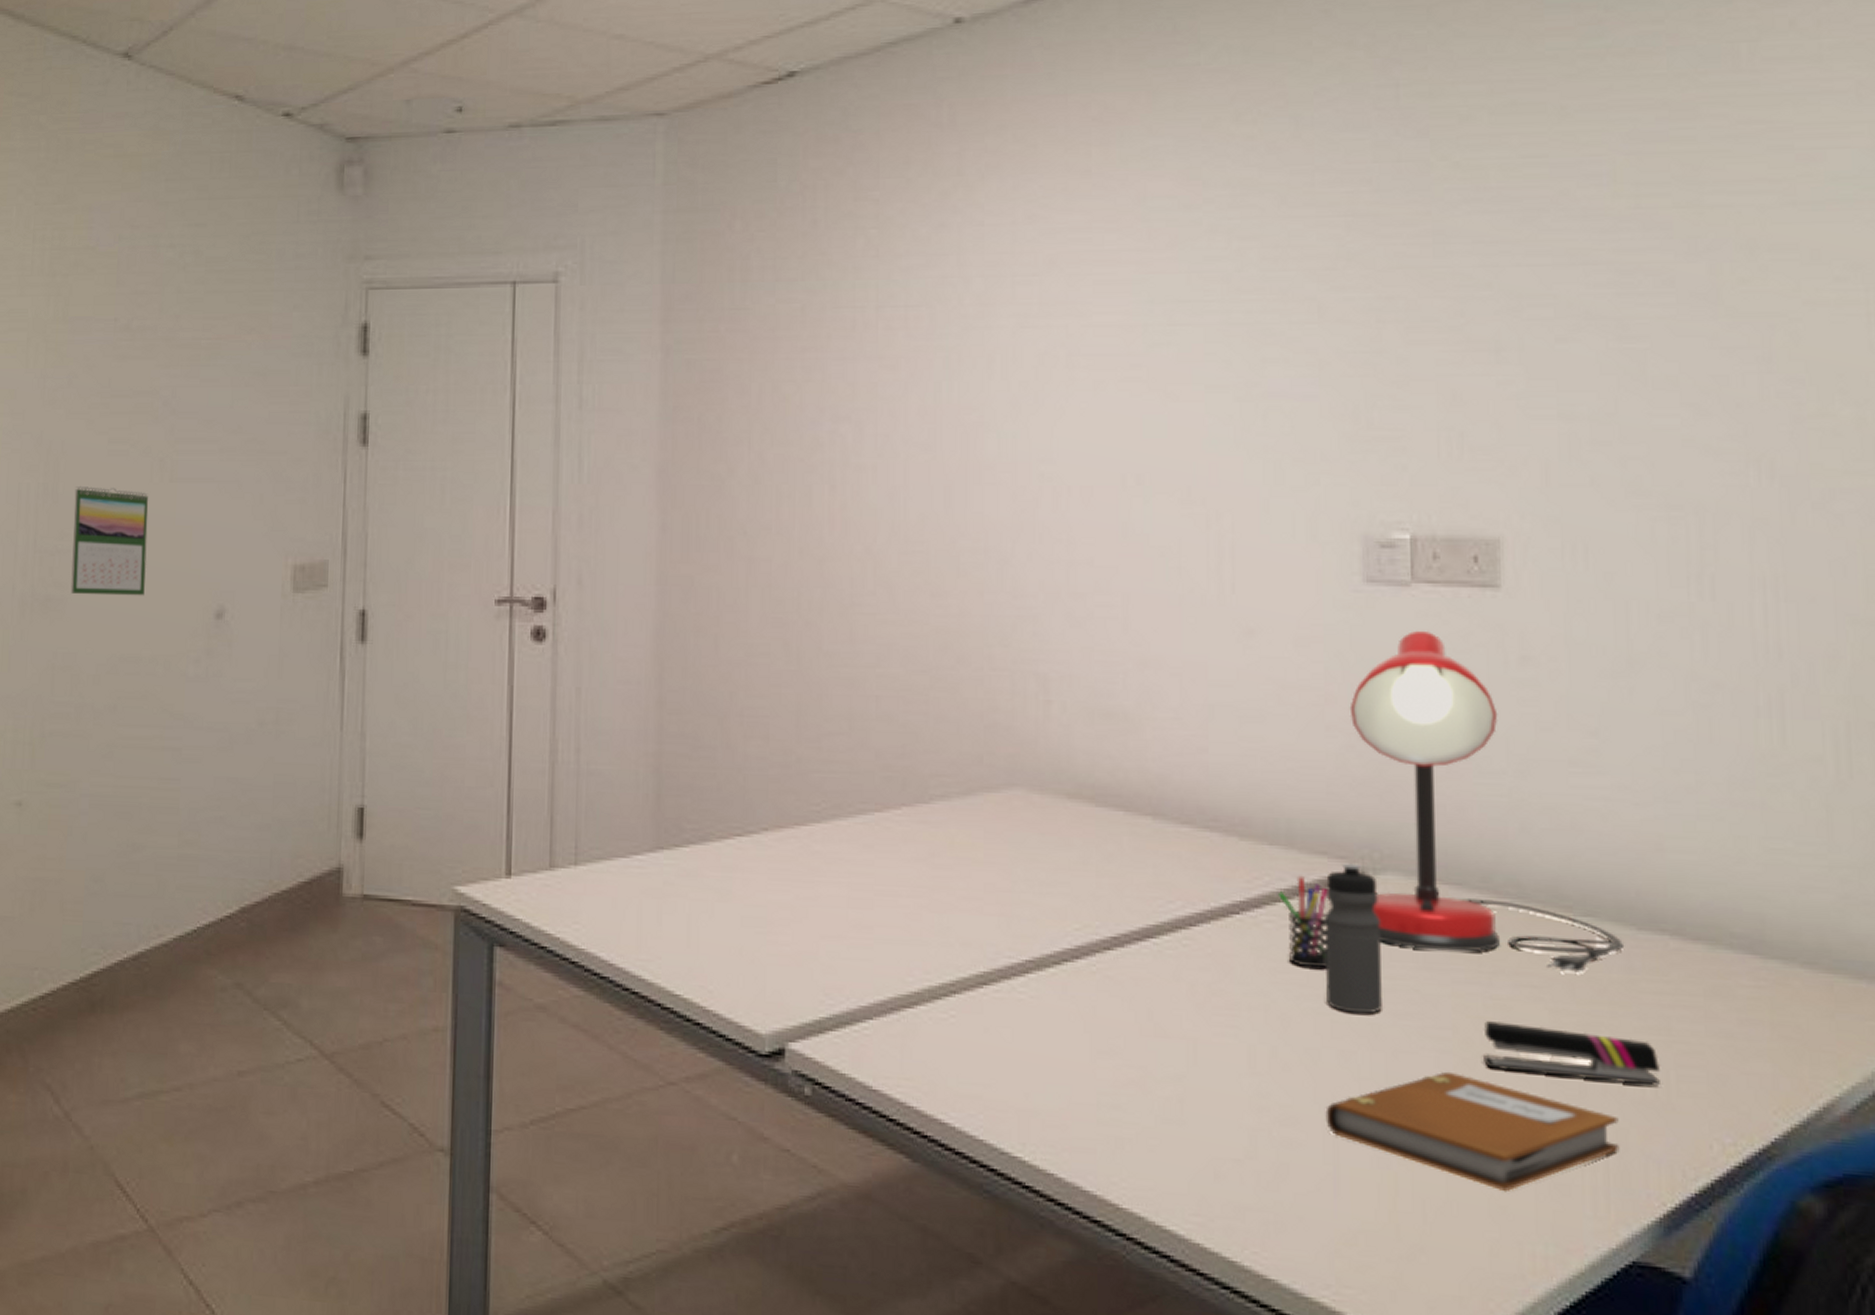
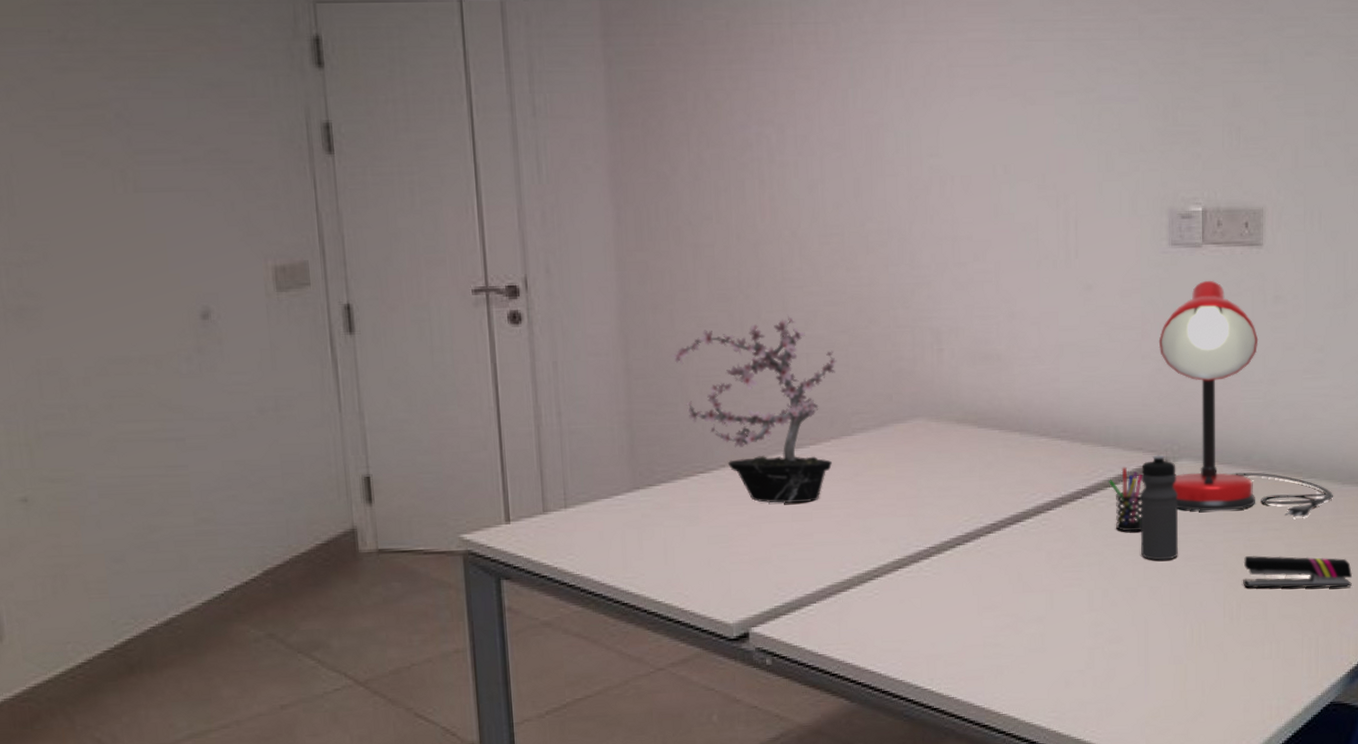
calendar: present [70,485,149,596] -> none [33,198,125,303]
potted plant: none [712,646,914,885] -> present [671,314,837,504]
notebook: present [1325,1071,1620,1192] -> none [1140,593,1326,669]

